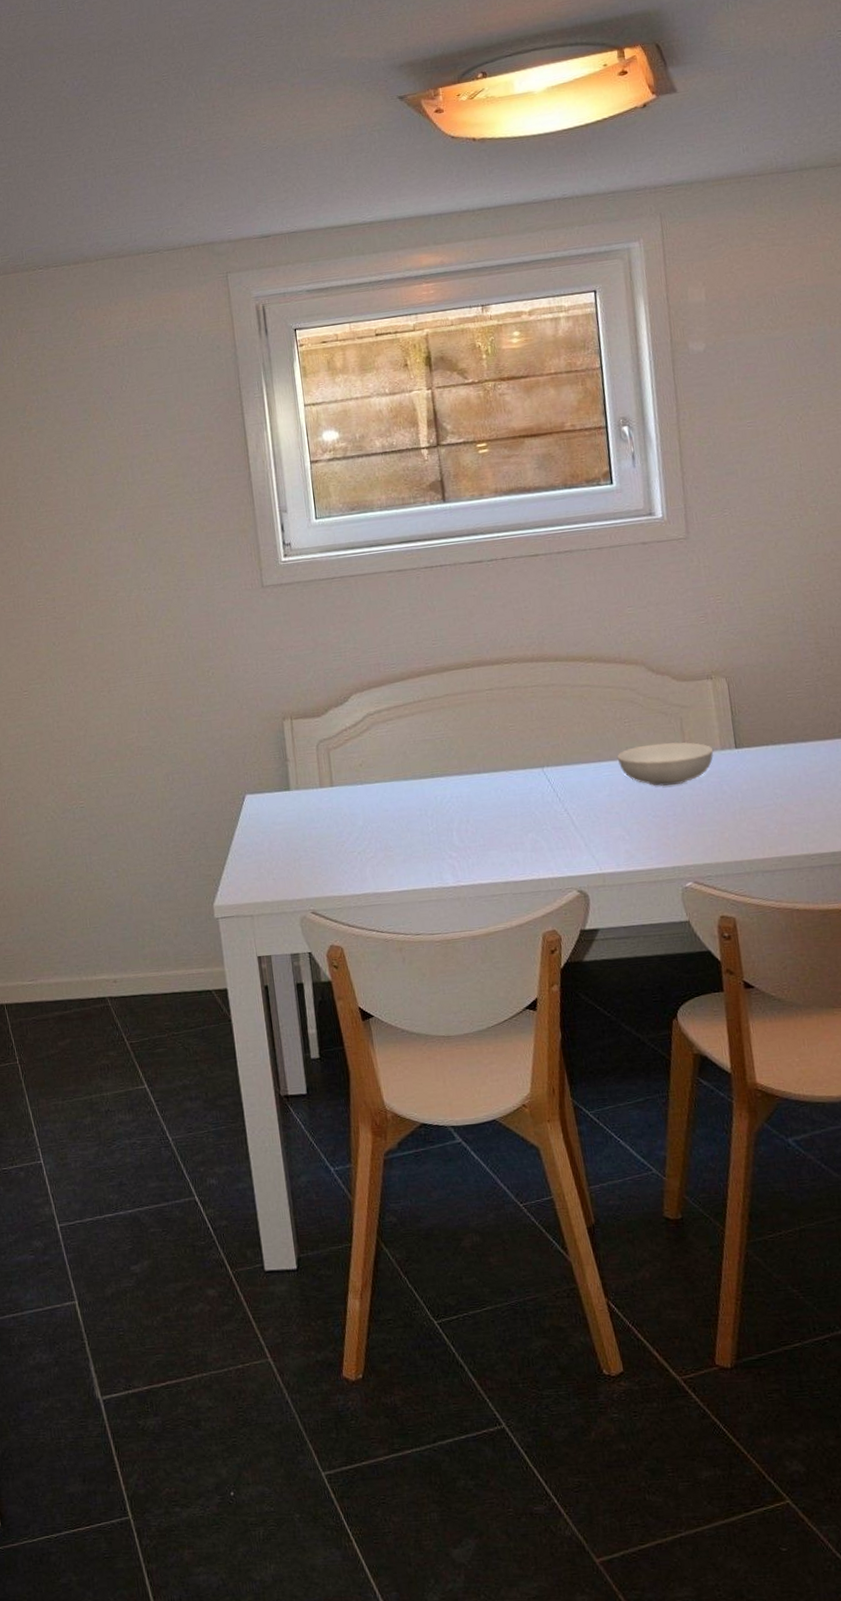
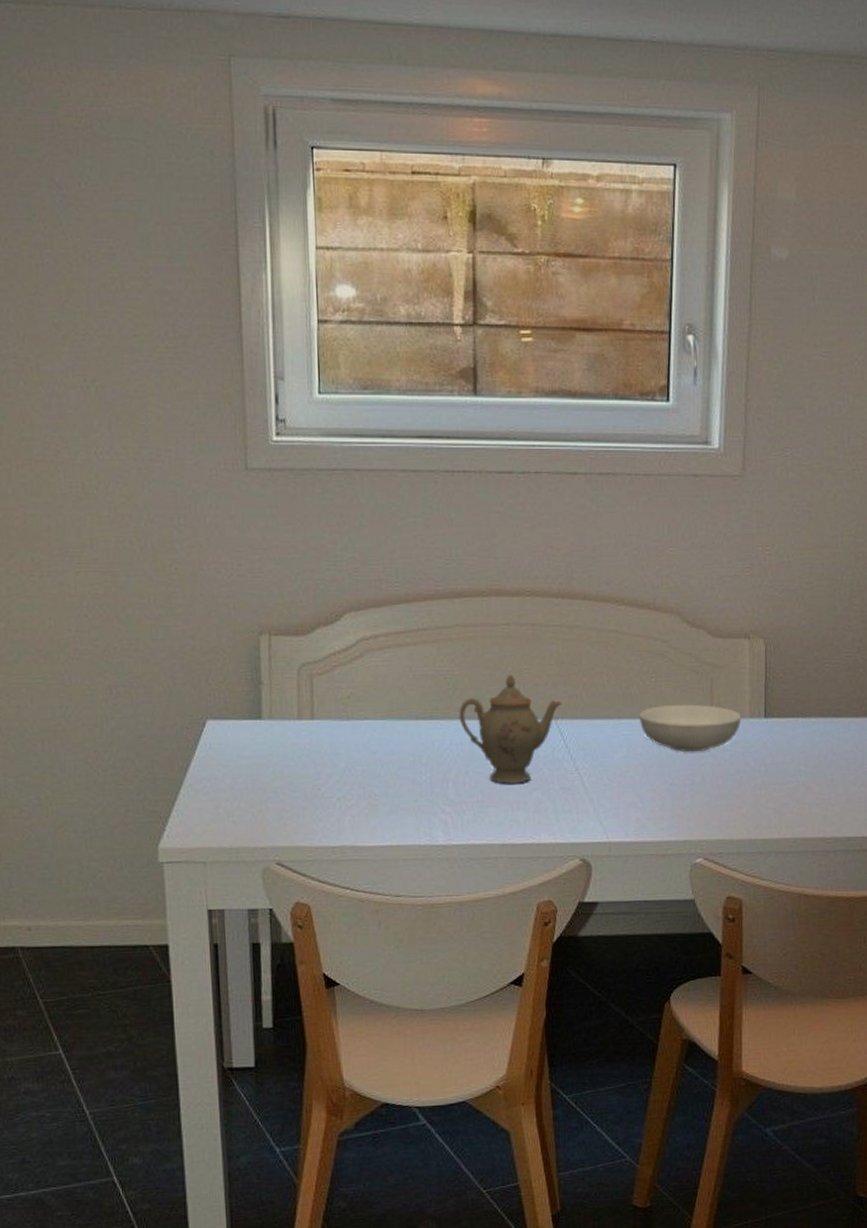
teapot: none [455,732,546,828] -> present [459,674,562,784]

